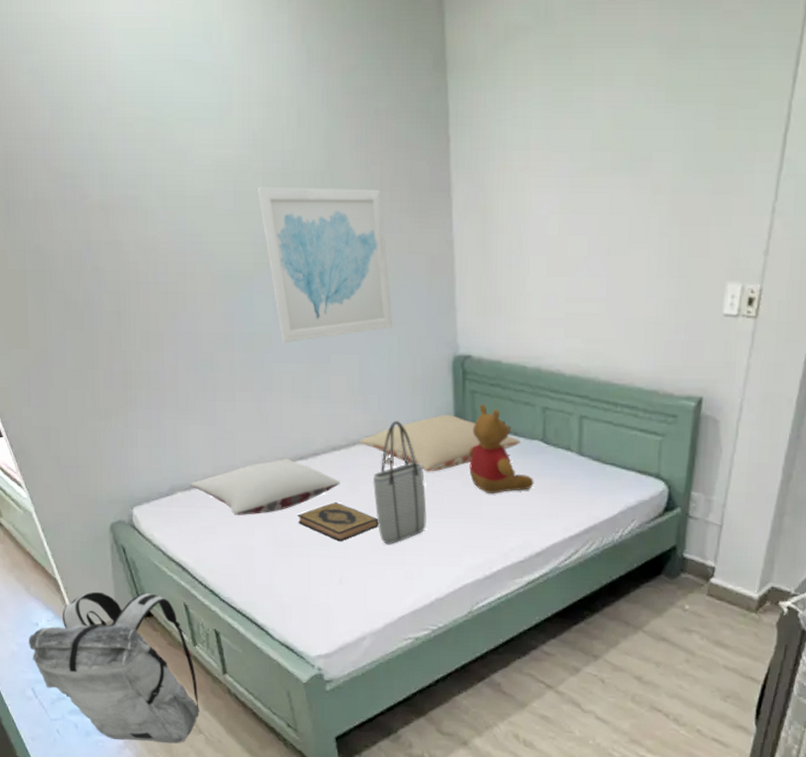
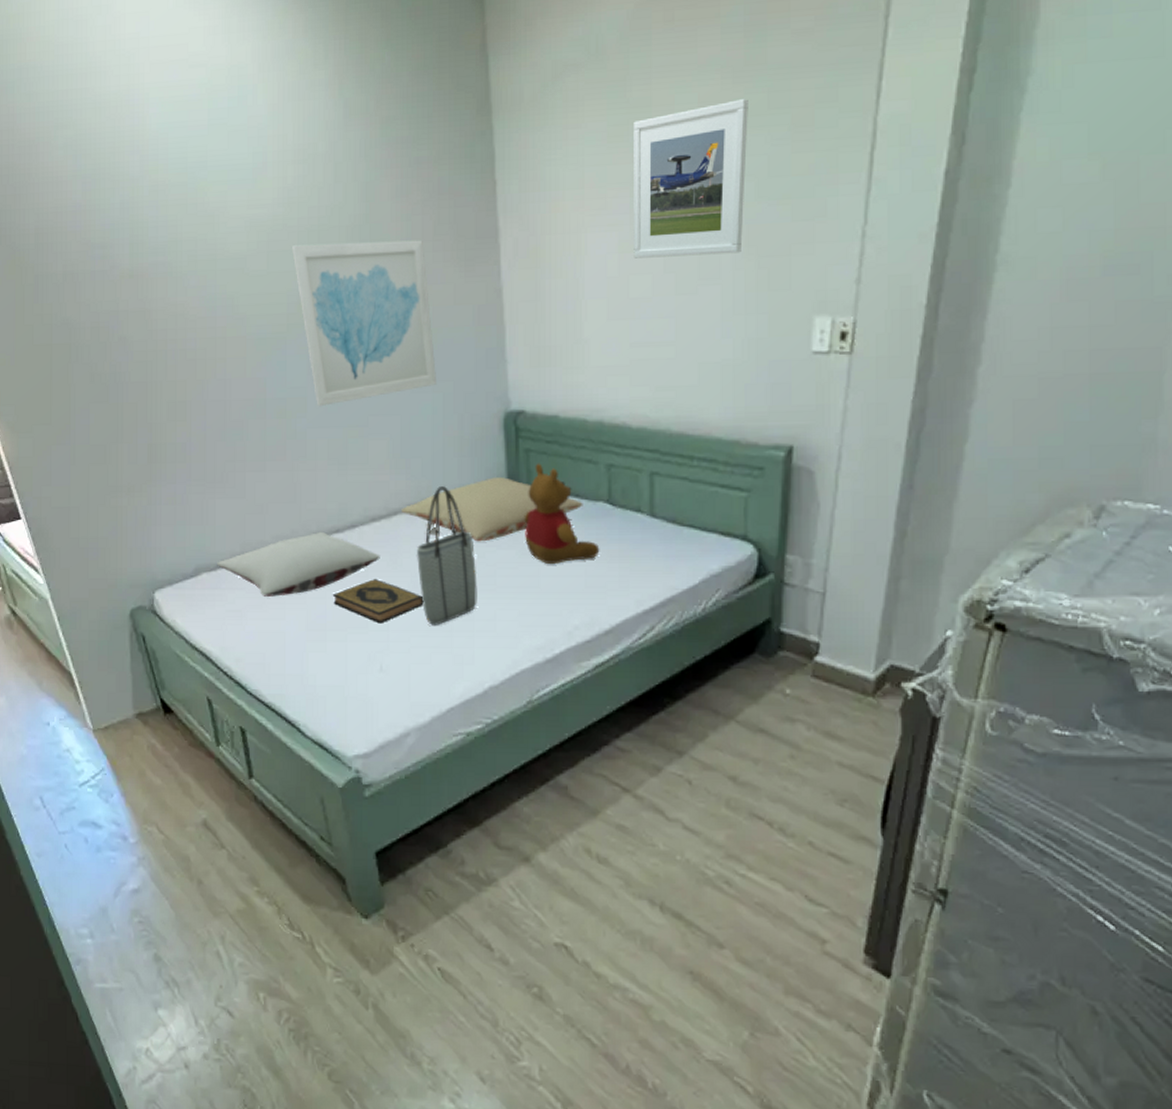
backpack: present [28,591,199,744] -> none [38,685,222,861]
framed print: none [572,74,681,221] -> present [634,99,748,259]

